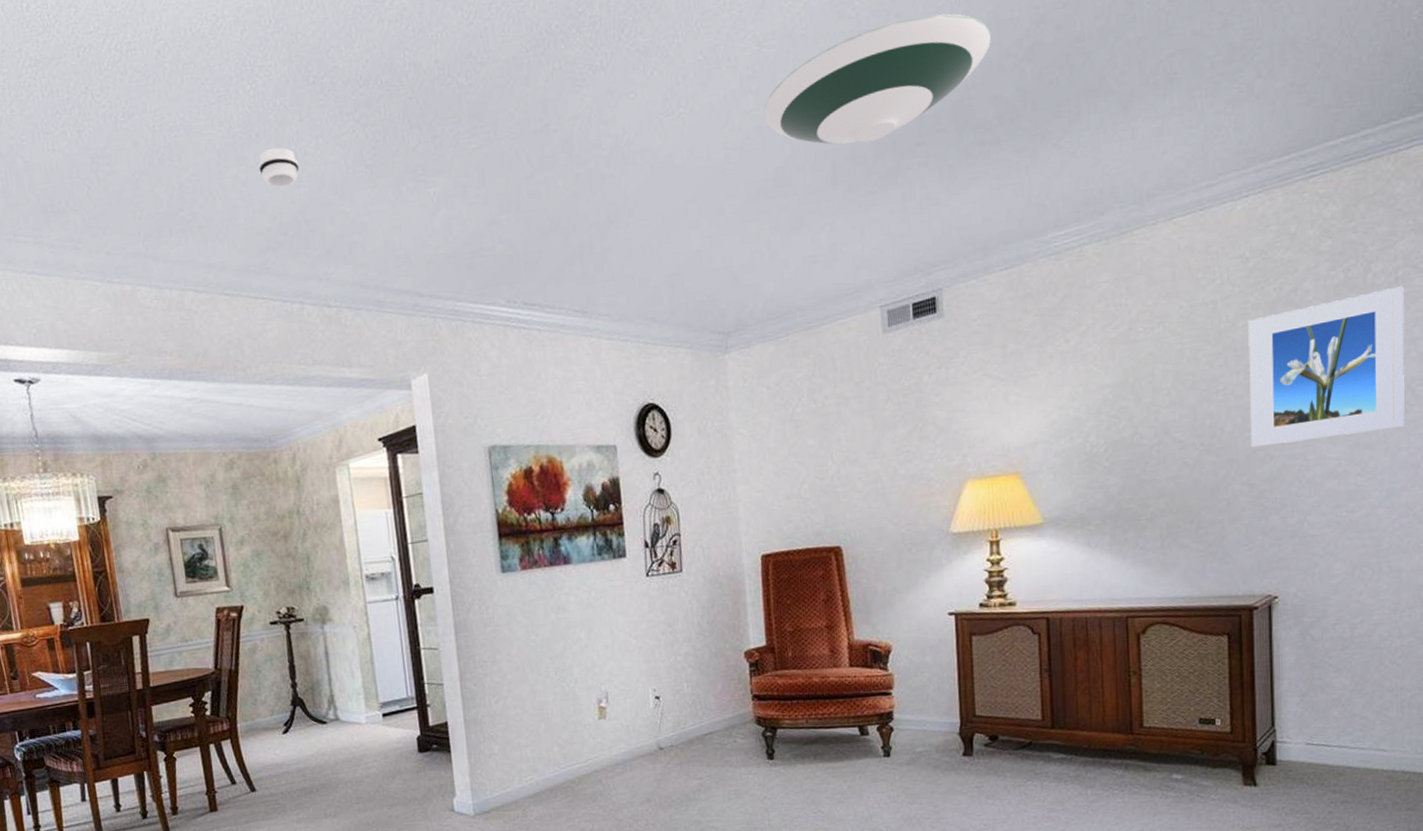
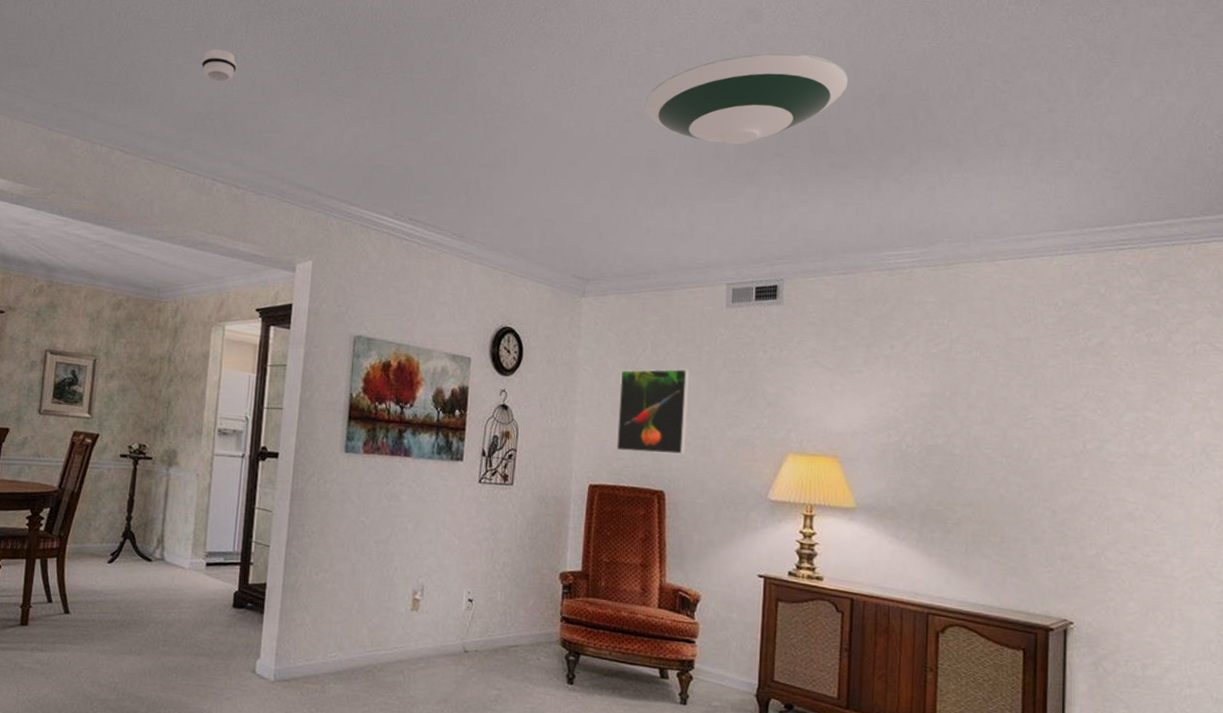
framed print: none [778,410,858,514] -> present [617,368,689,455]
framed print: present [1248,286,1405,448] -> none [1054,358,1201,486]

